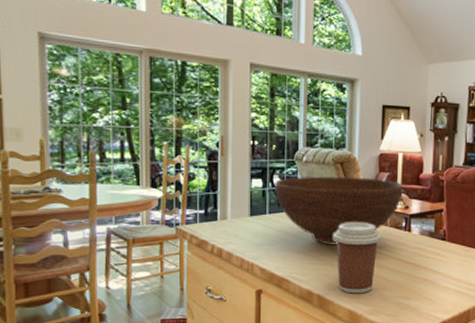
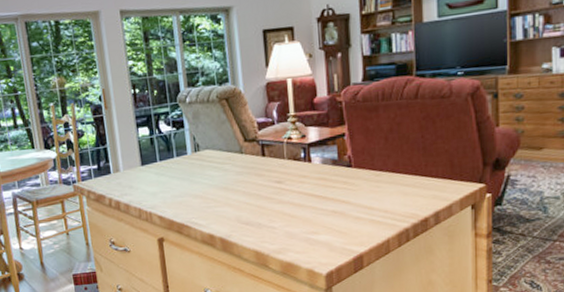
fruit bowl: present [275,176,403,245] -> none [161,109,297,186]
coffee cup: present [332,222,381,294] -> none [227,158,279,234]

